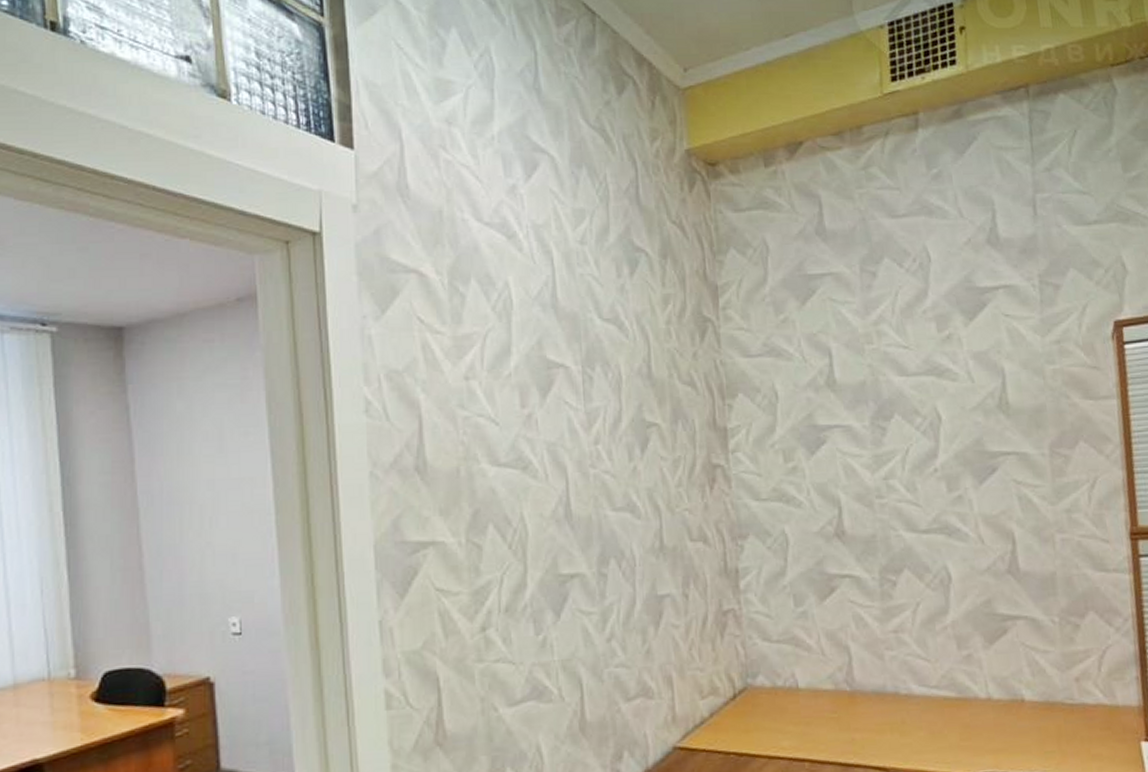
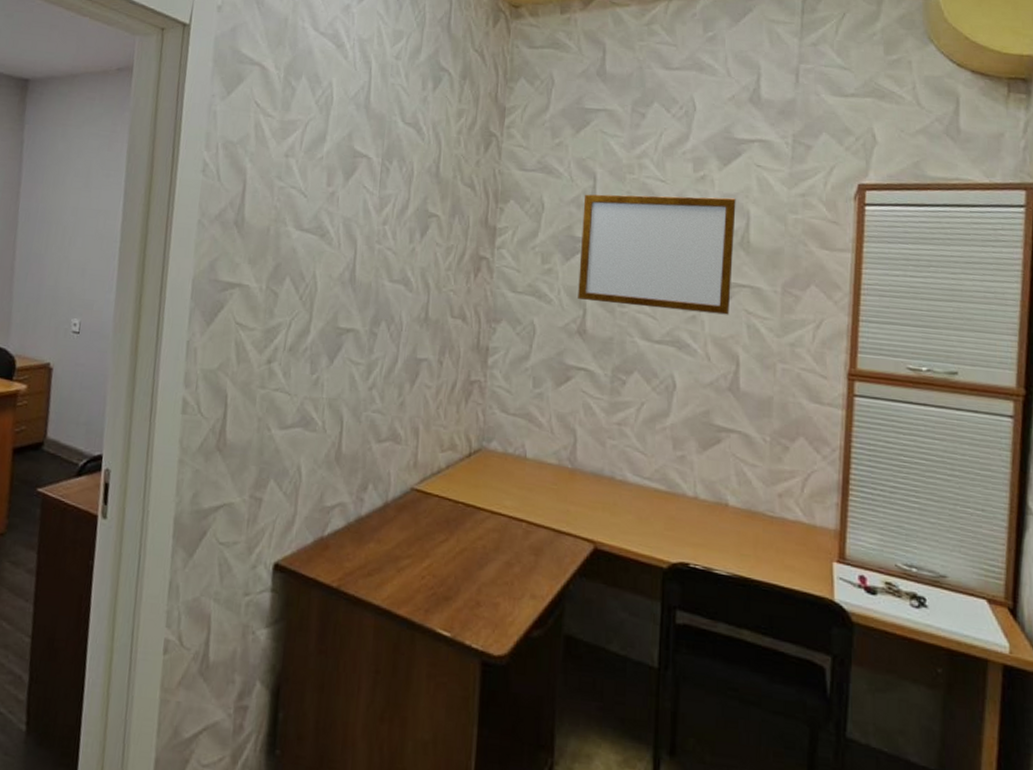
writing board: none [821,356,998,498] -> present [578,194,736,315]

